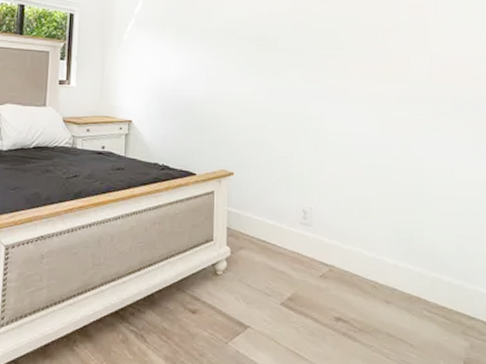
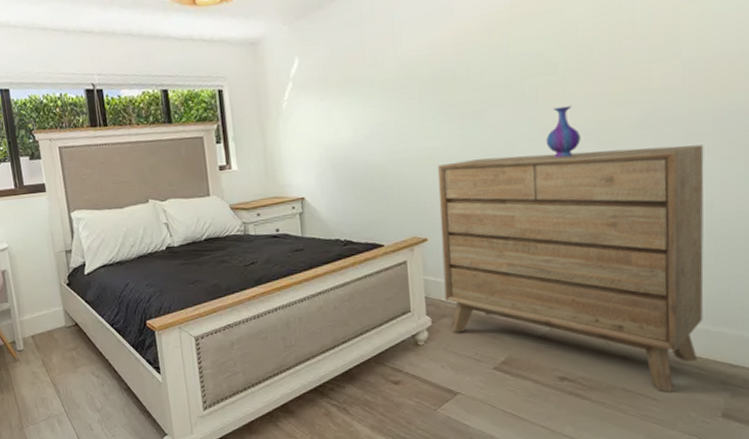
dresser: none [244,108,448,340] -> present [438,144,704,393]
vase: none [332,76,358,117] -> present [546,105,580,158]

